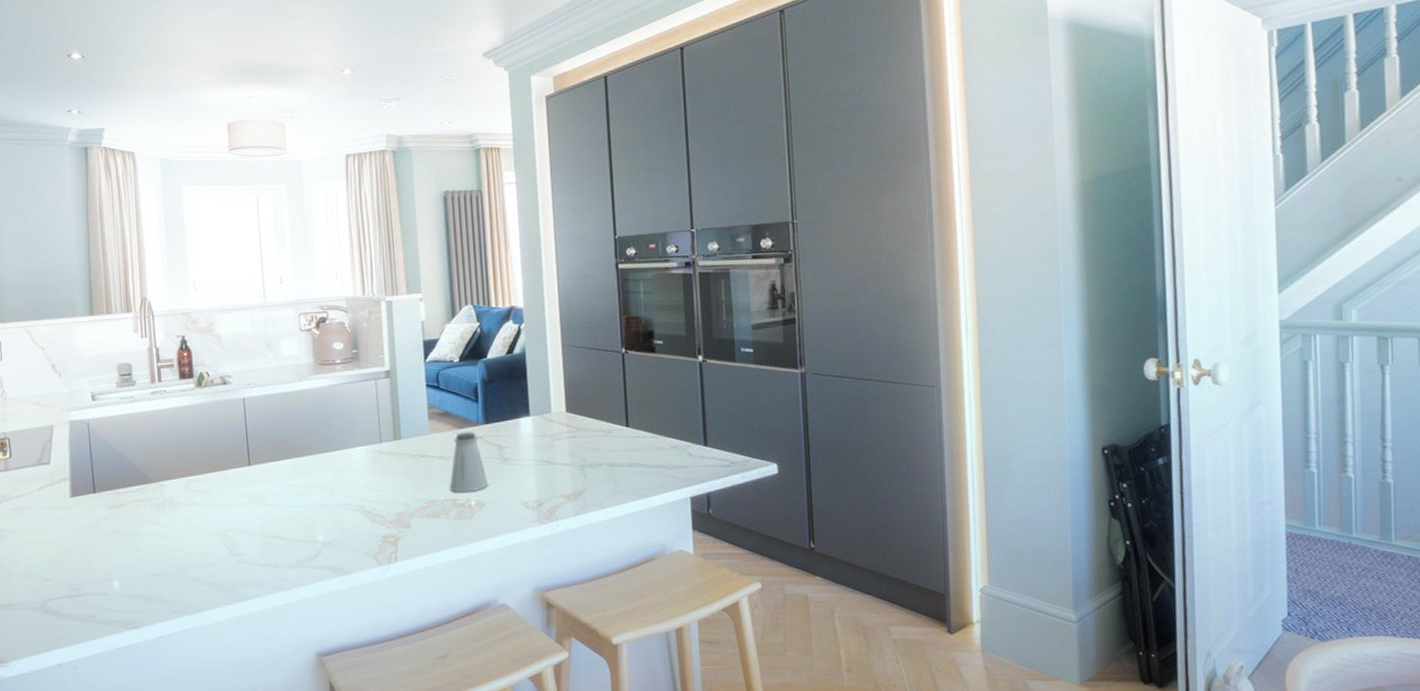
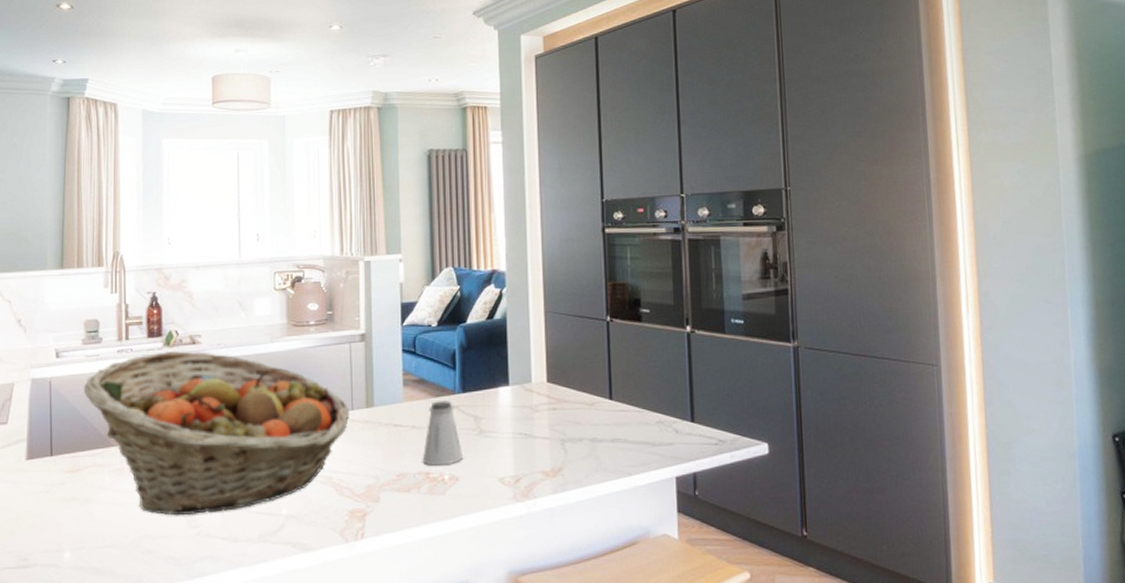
fruit basket: none [120,390,379,546] -> present [83,350,350,516]

